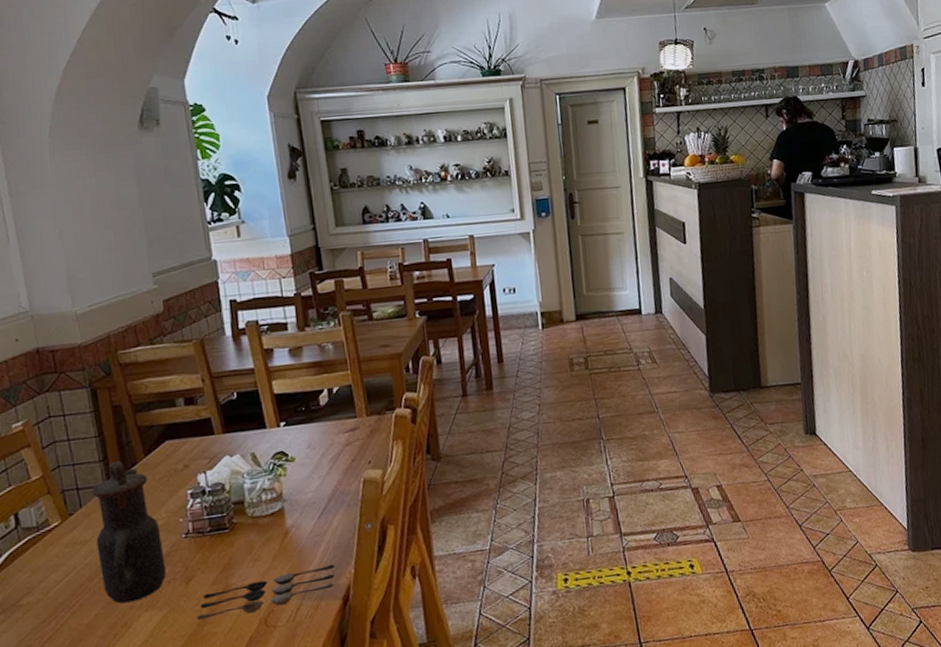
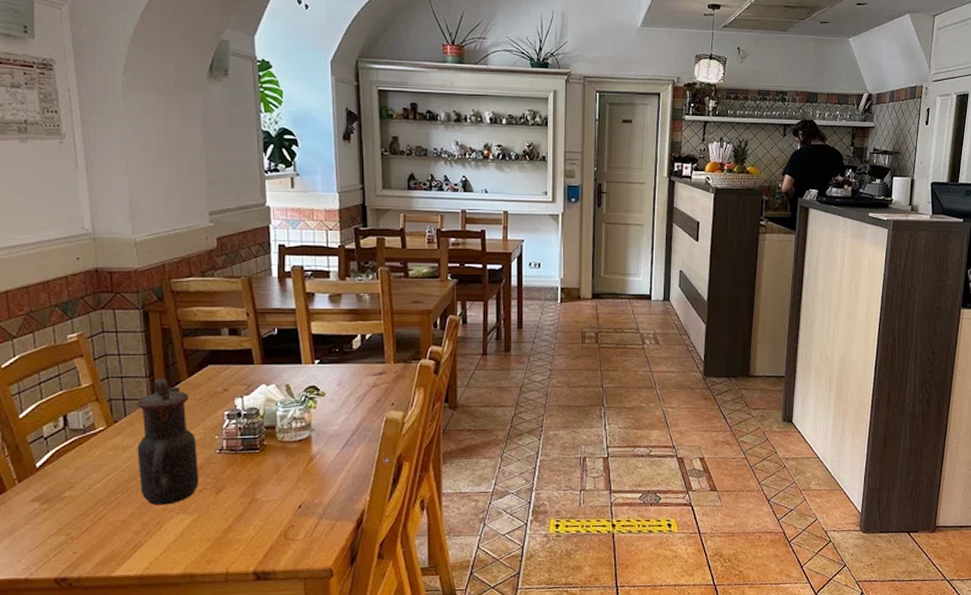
spoon: present [196,563,335,621] -> none [223,490,352,527]

